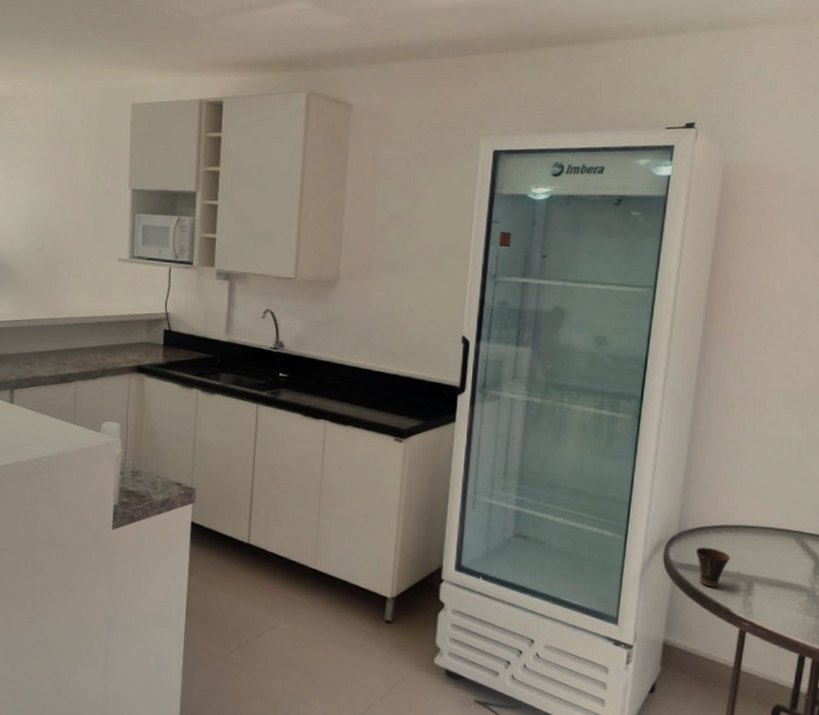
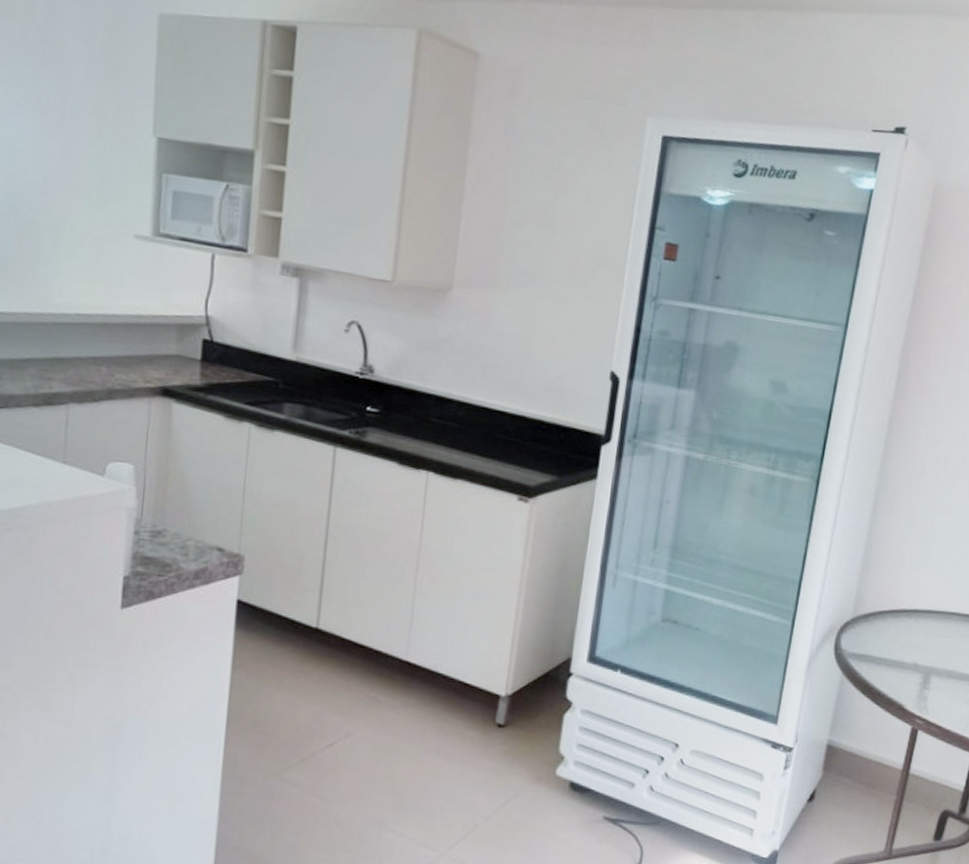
cup: present [695,547,731,588] -> none [870,634,908,681]

